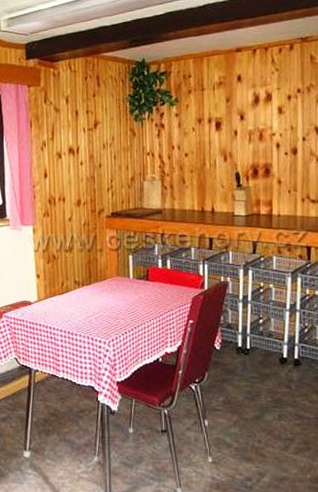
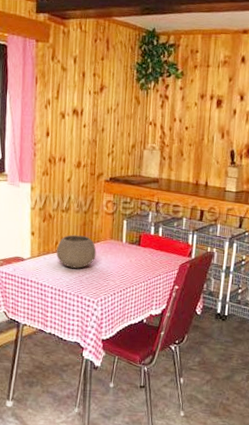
bowl: none [62,274,104,309] -> present [56,234,97,269]

